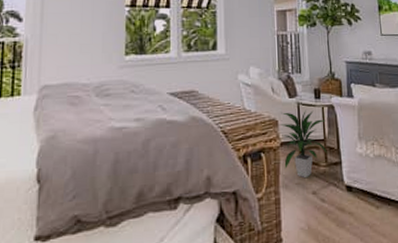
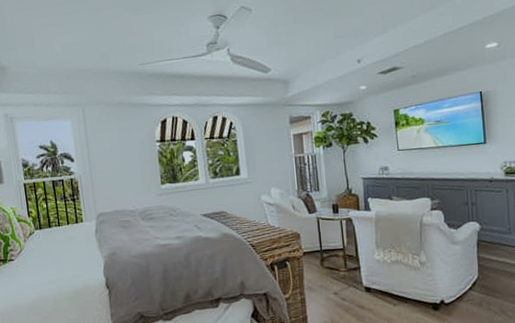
indoor plant: present [280,109,327,179] -> none [302,223,347,282]

